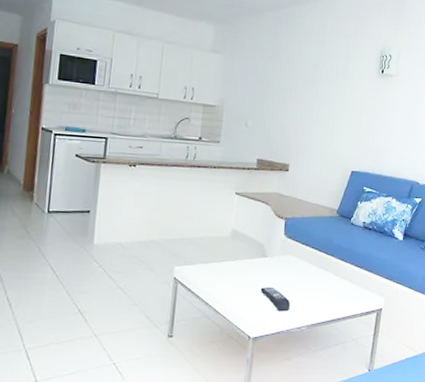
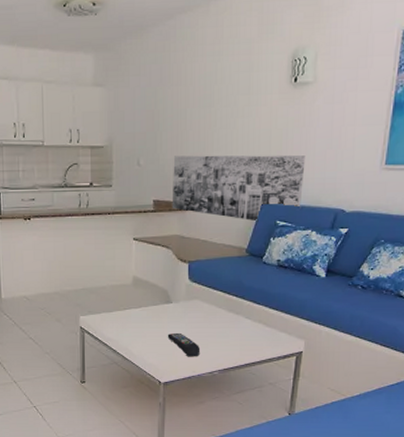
wall art: none [273,121,389,187] -> present [172,155,306,222]

